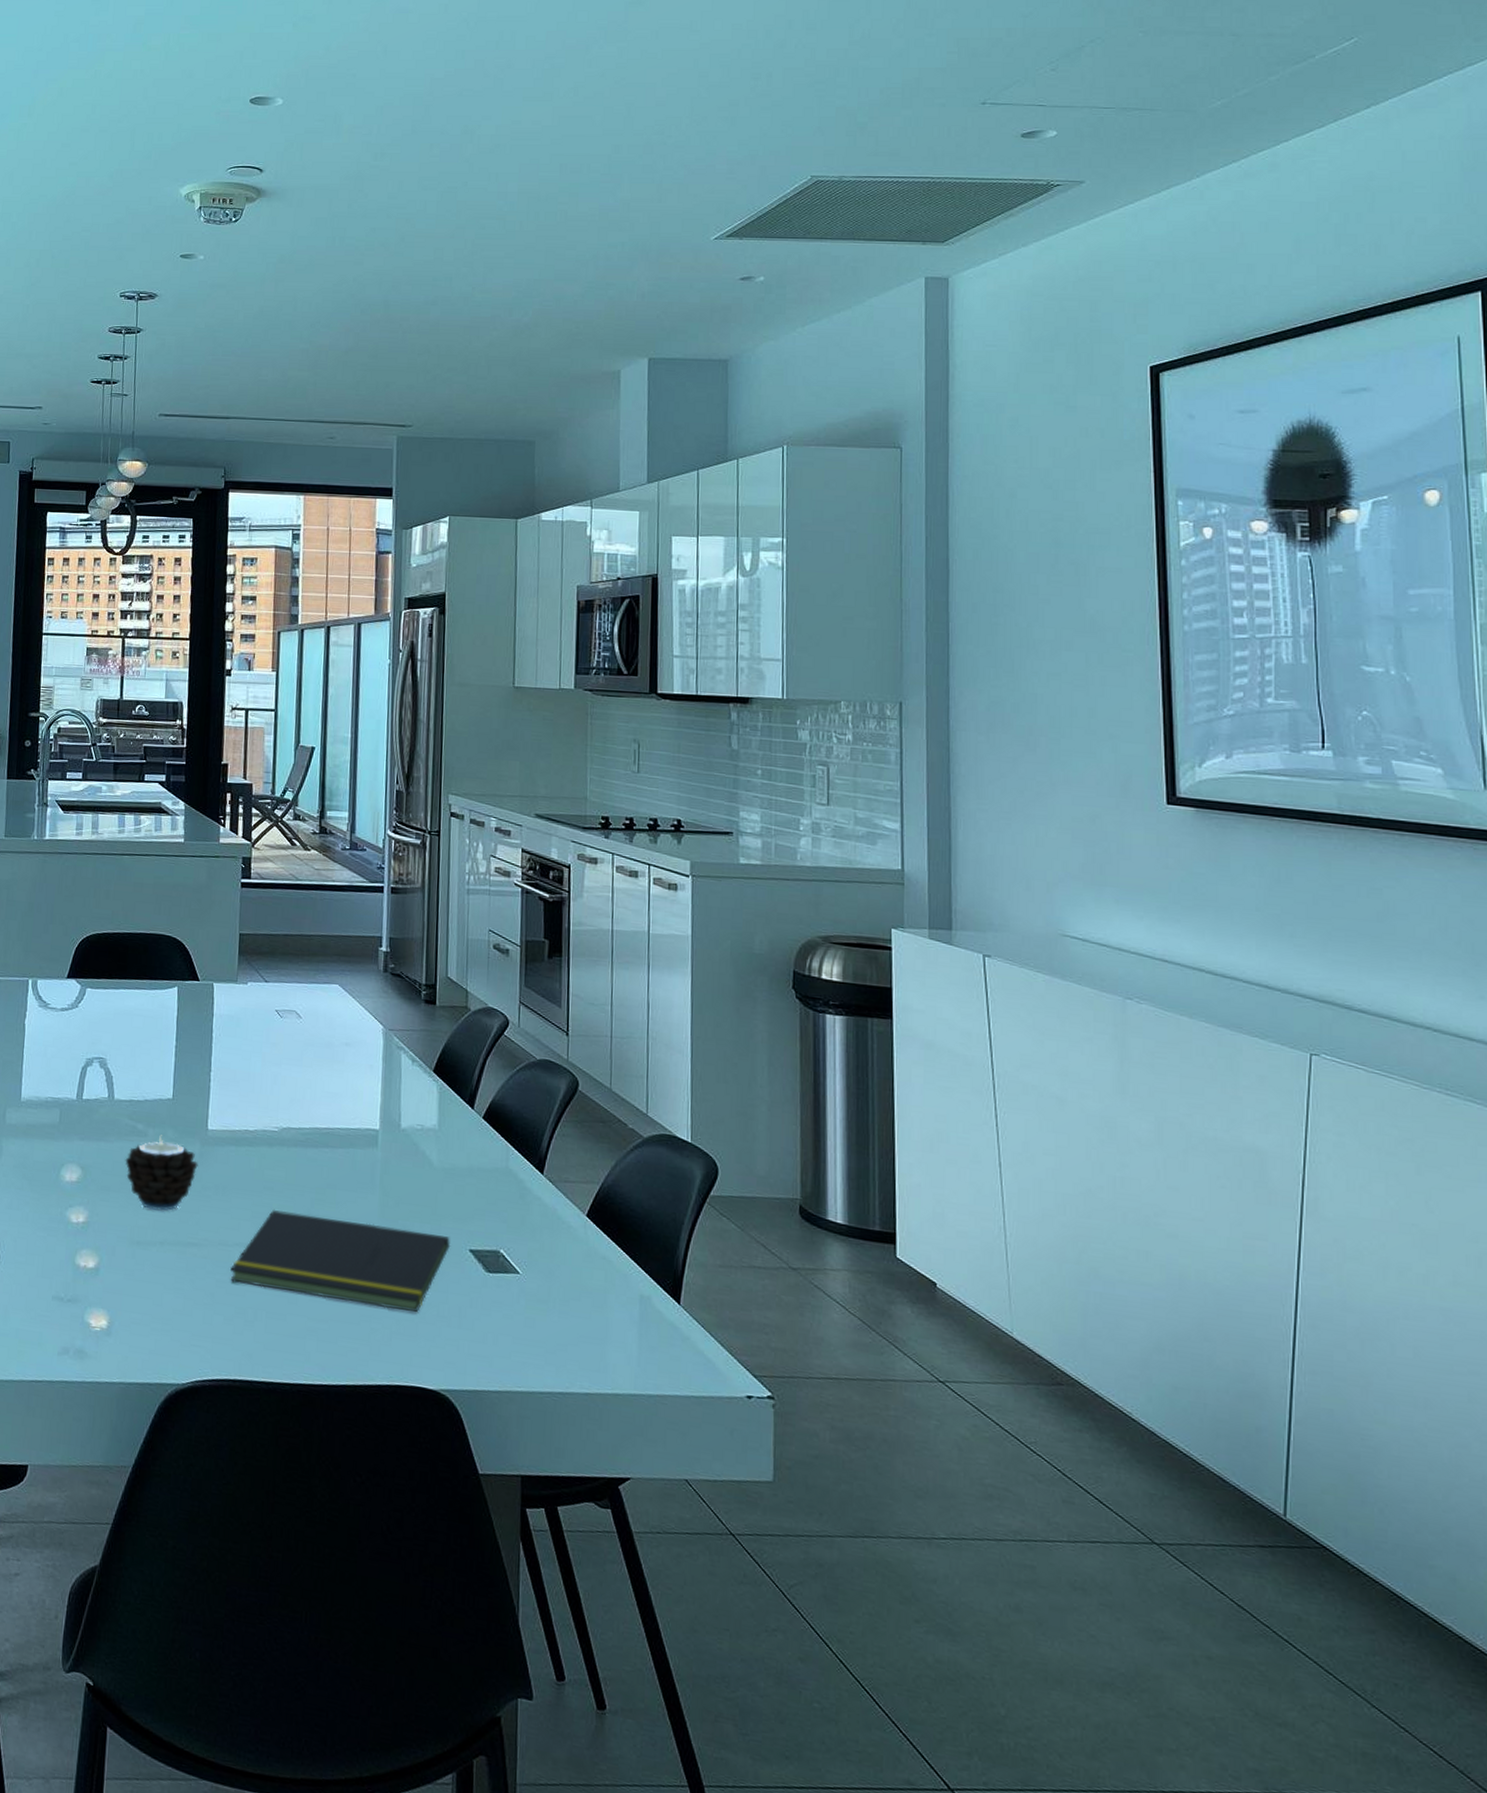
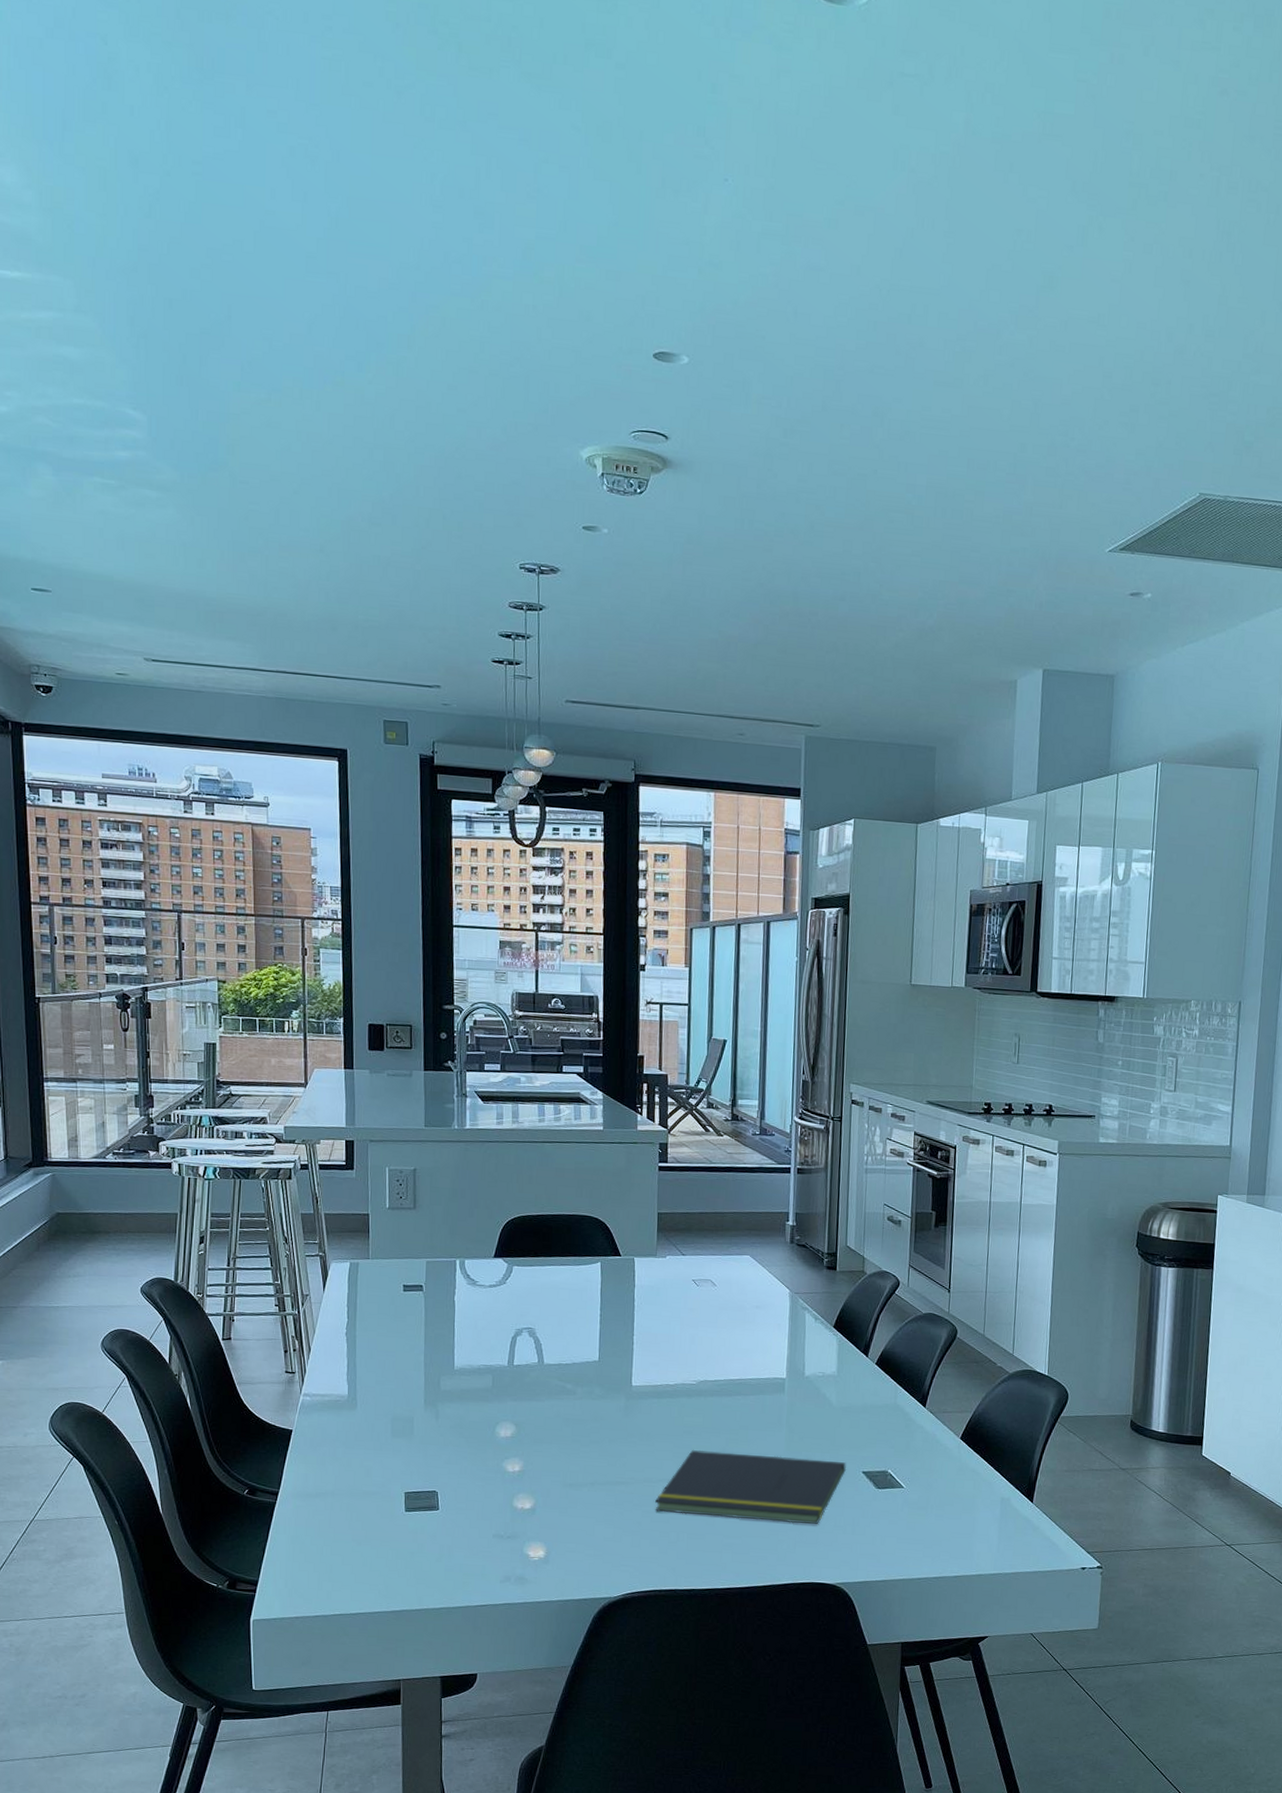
candle: present [125,1135,198,1211] -> none [556,1392,624,1457]

